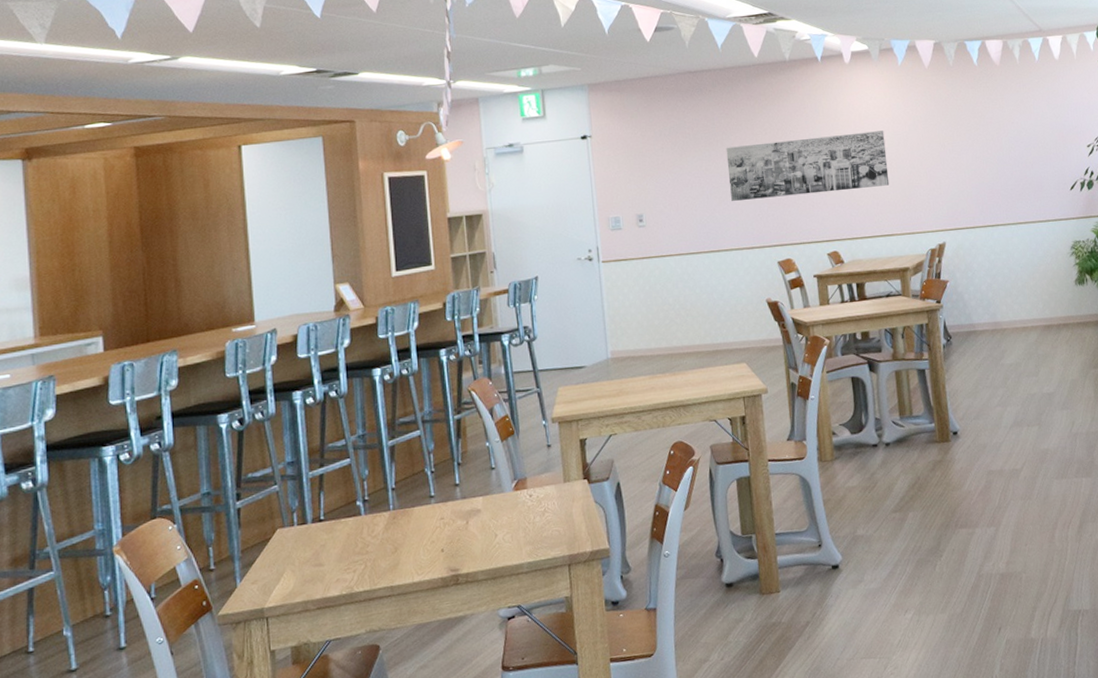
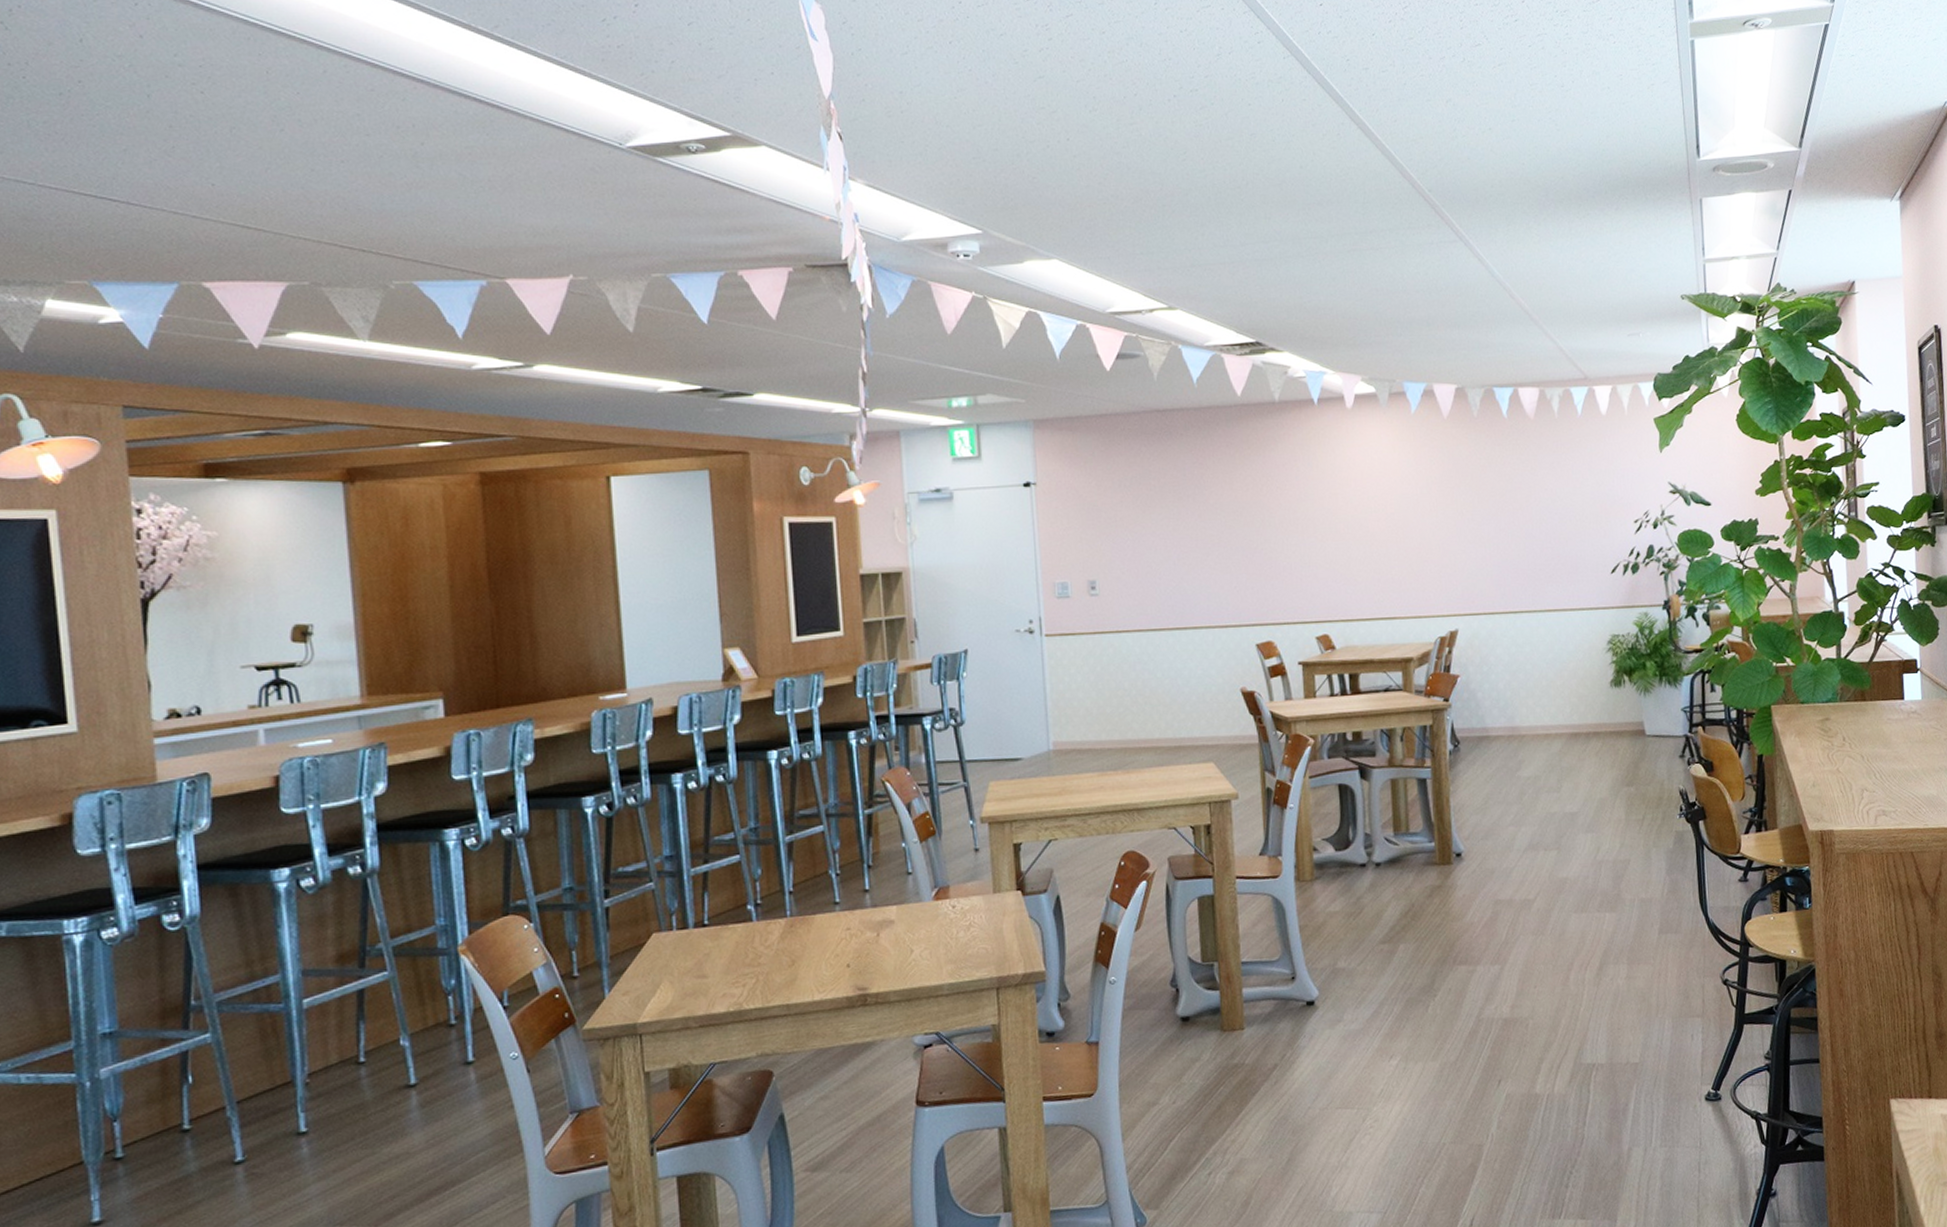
wall art: present [726,130,890,201] -> none [1198,492,1394,569]

